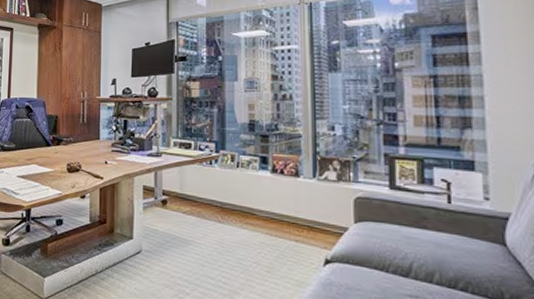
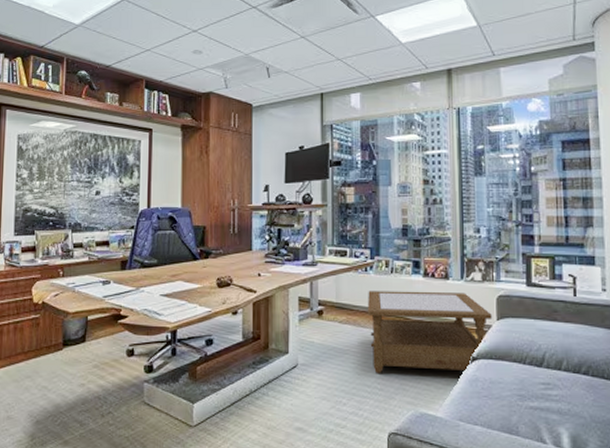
coffee table: none [211,184,349,273] -> present [367,291,492,373]

